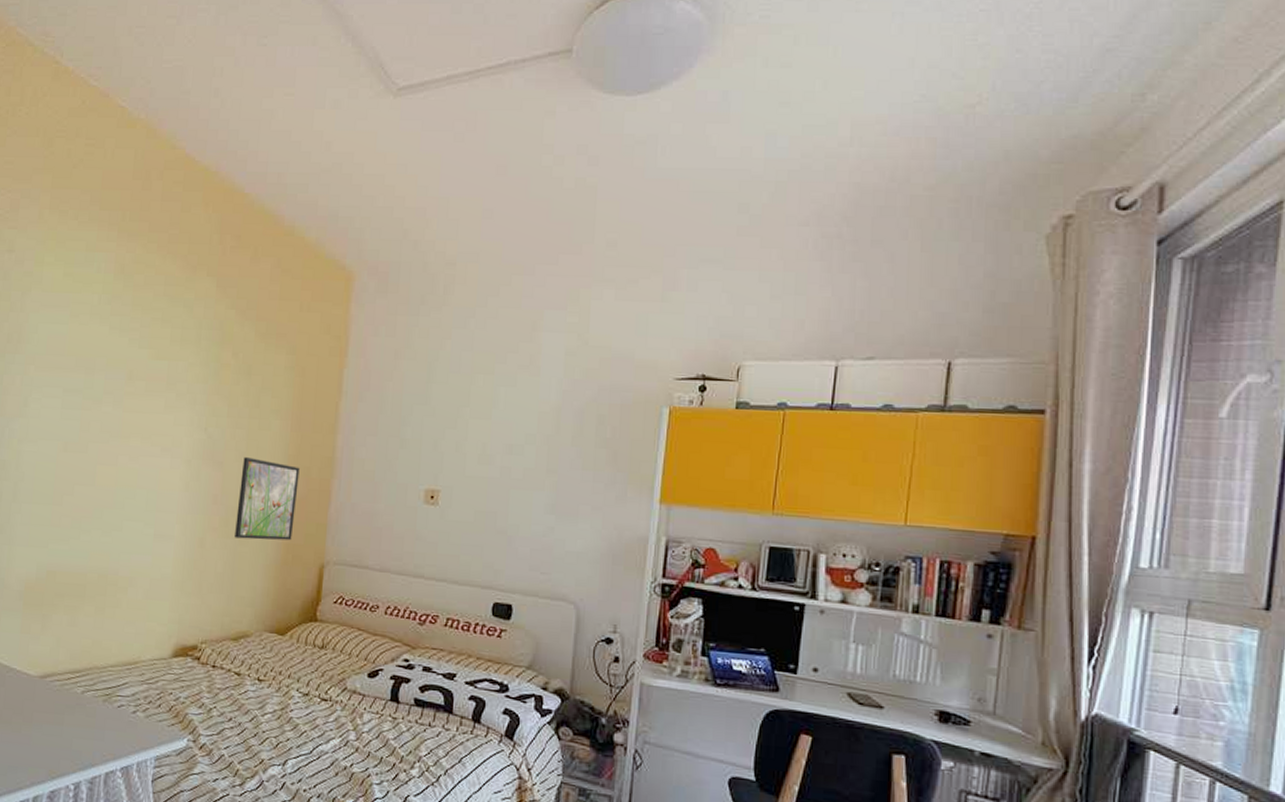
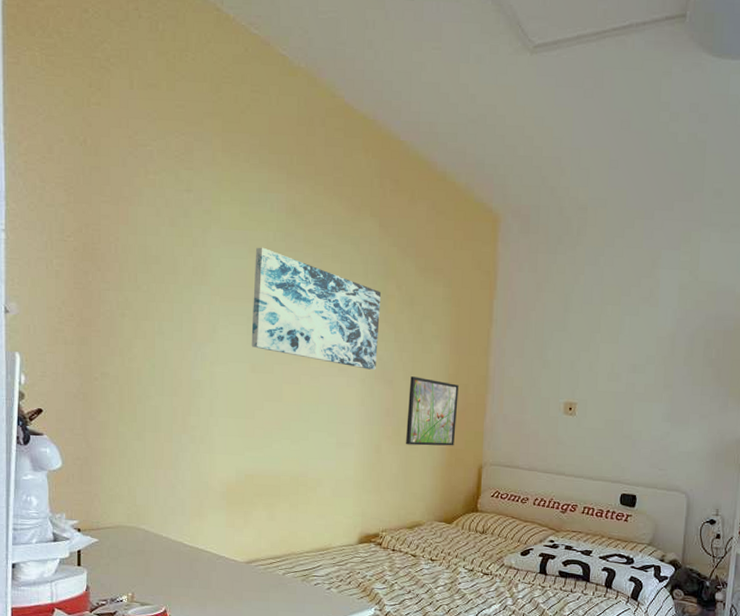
wall art: none [65,311,215,449] -> present [251,247,382,370]

